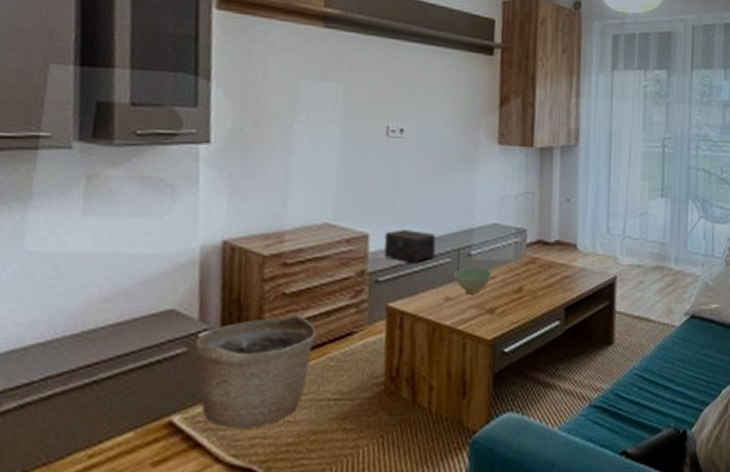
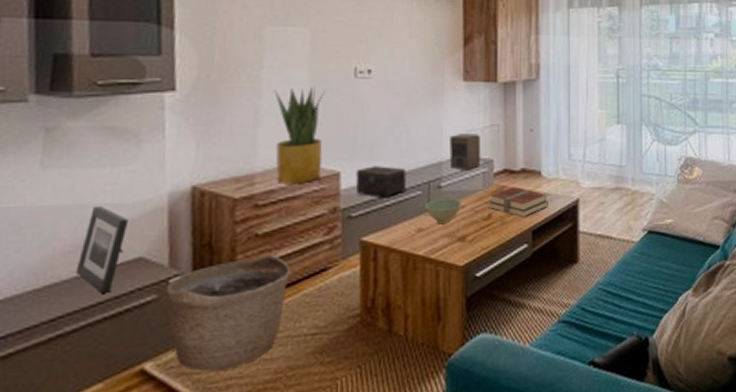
picture frame: none [111,256,162,344] -> present [75,206,129,295]
planter: none [305,143,358,244] -> present [274,86,326,185]
speaker: none [480,200,515,239] -> present [449,134,481,171]
books: none [520,259,583,293] -> present [488,187,548,218]

